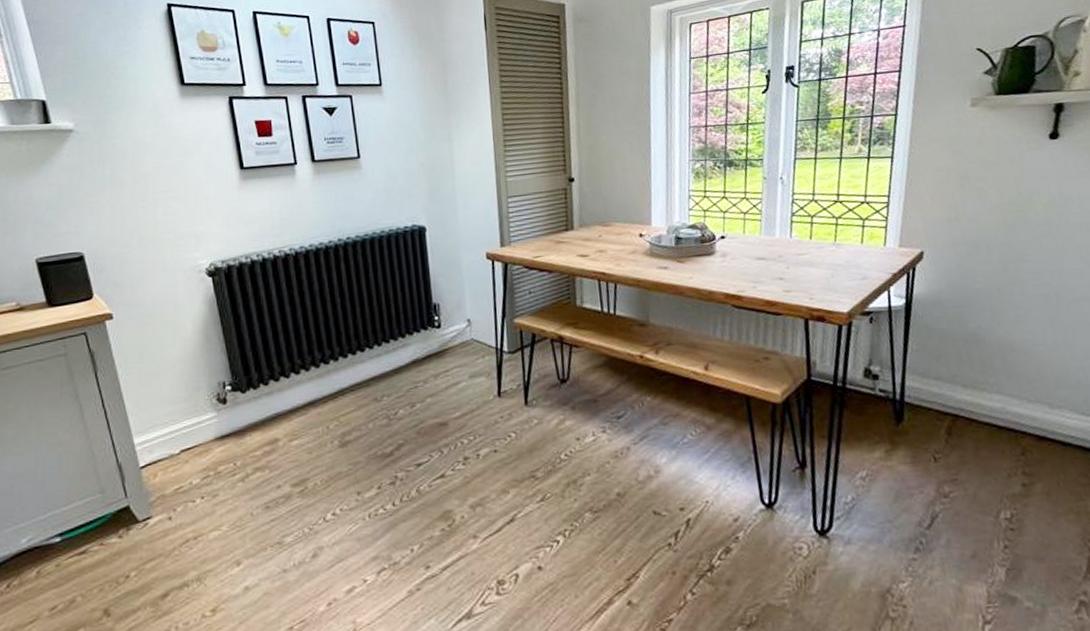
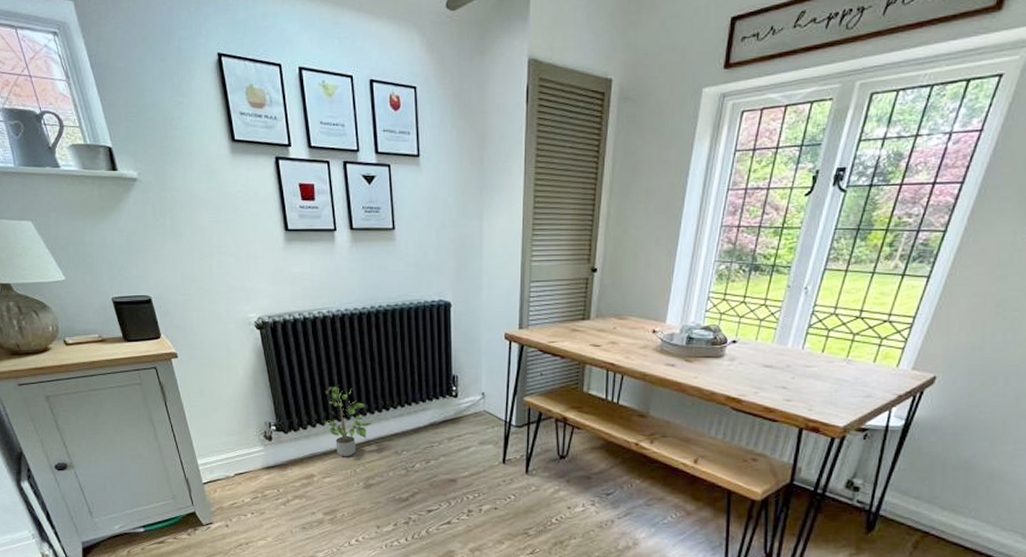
potted plant: none [289,328,346,413] -> present [324,384,373,457]

